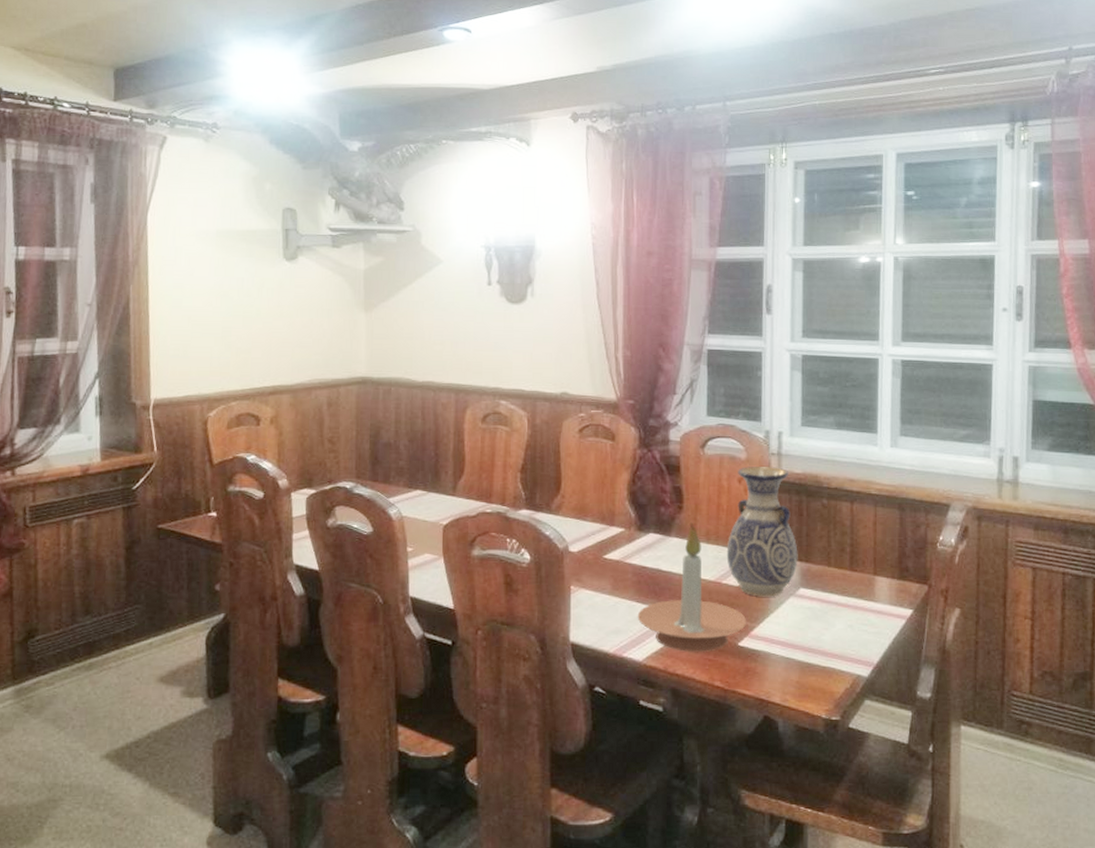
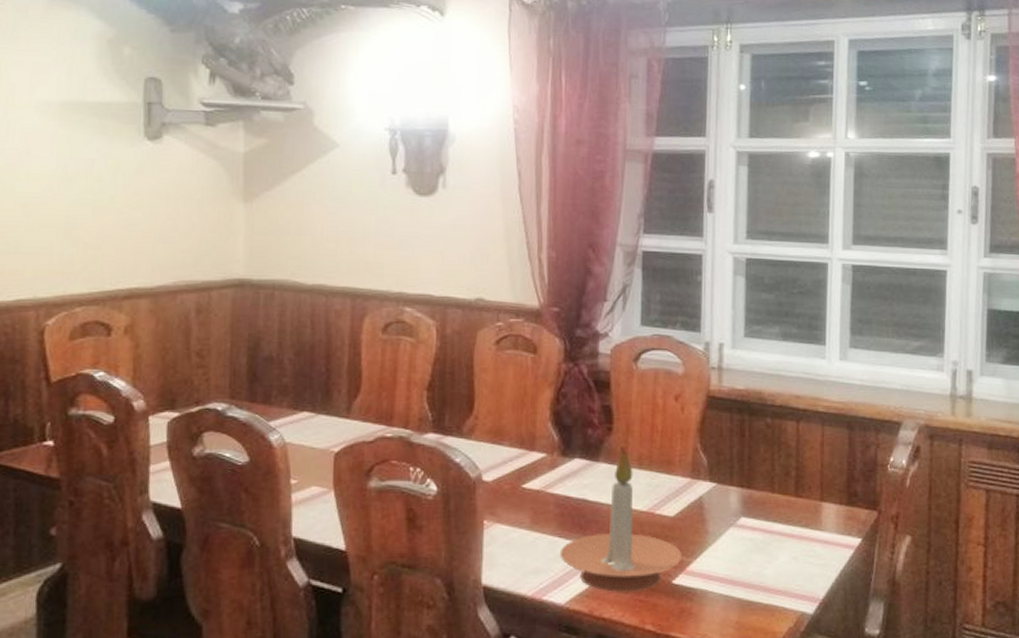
vase: present [726,467,798,597] -> none [660,382,739,528]

